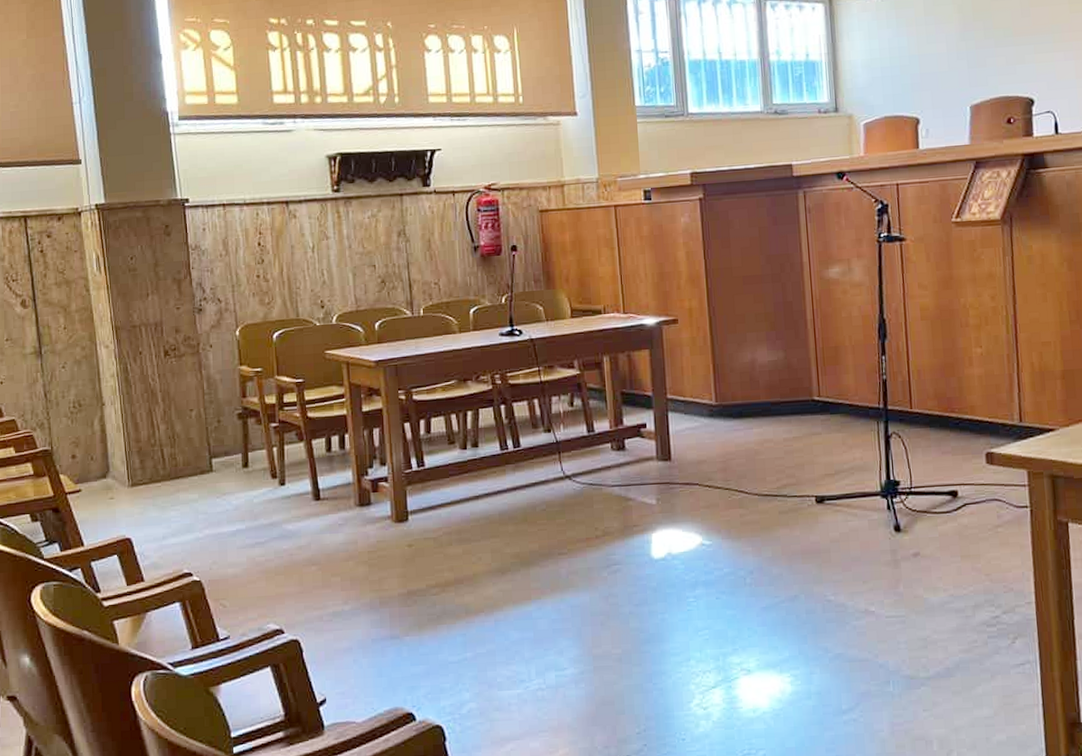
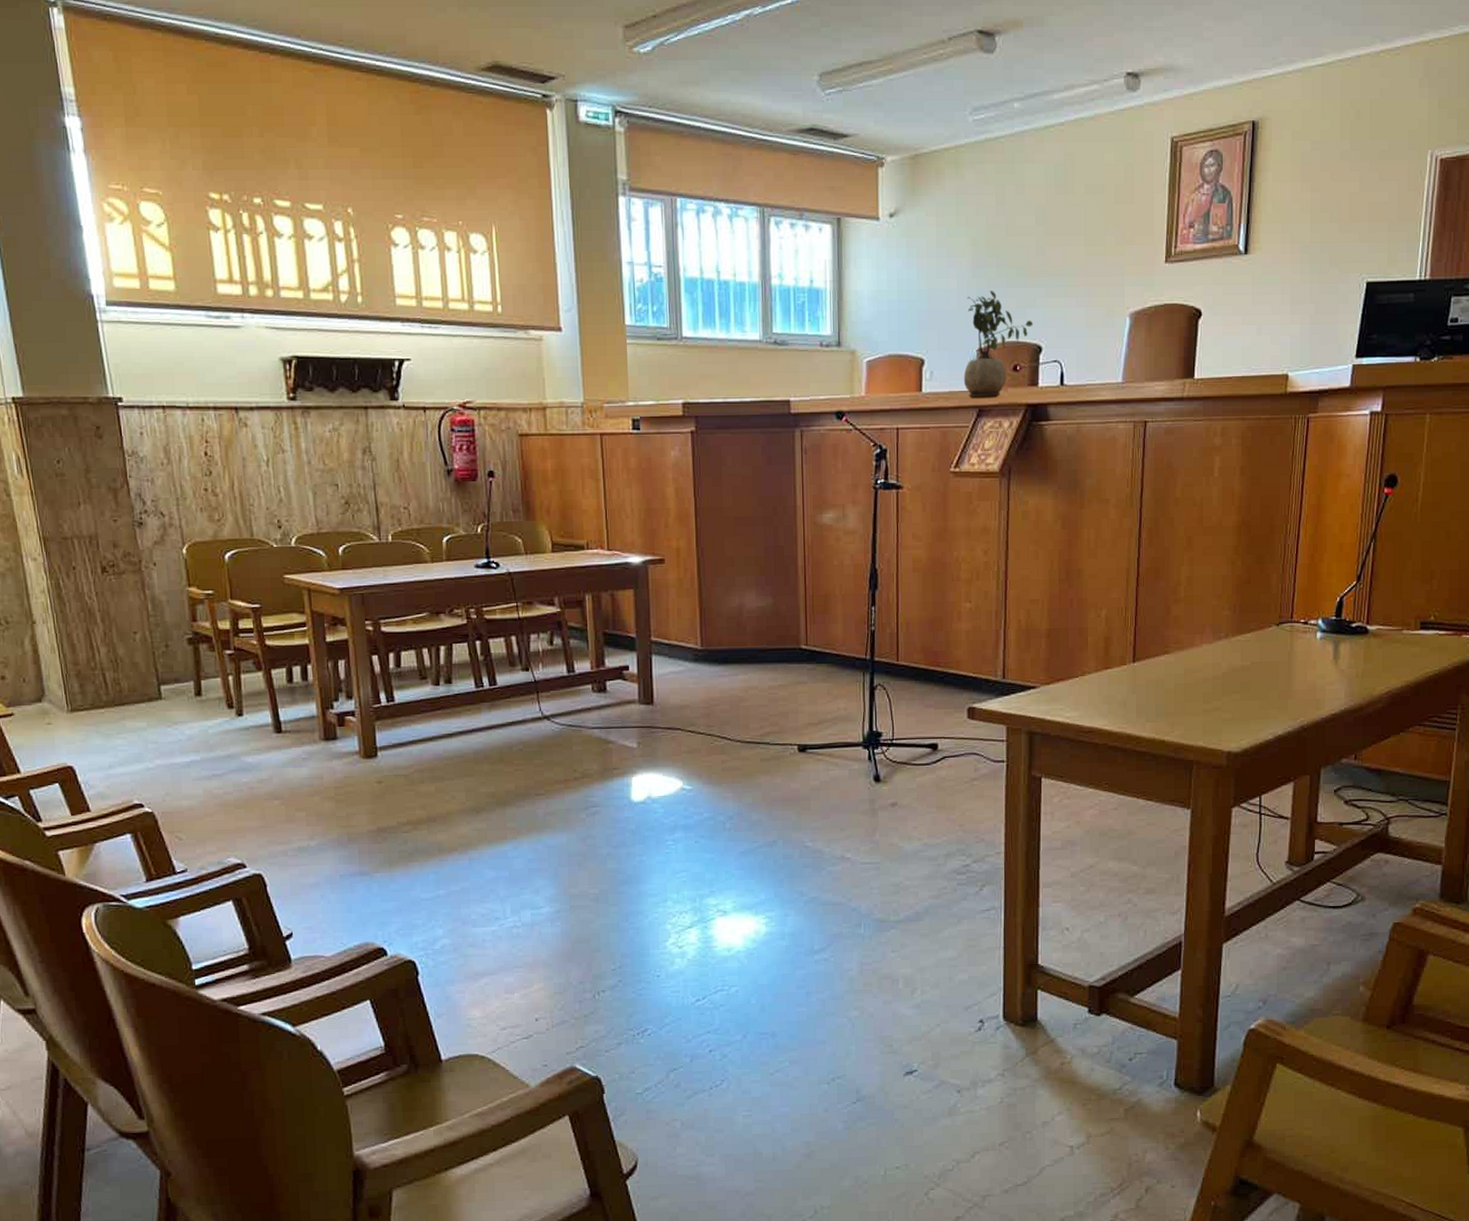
potted plant: none [957,51,1023,153] -> present [963,291,1033,400]

